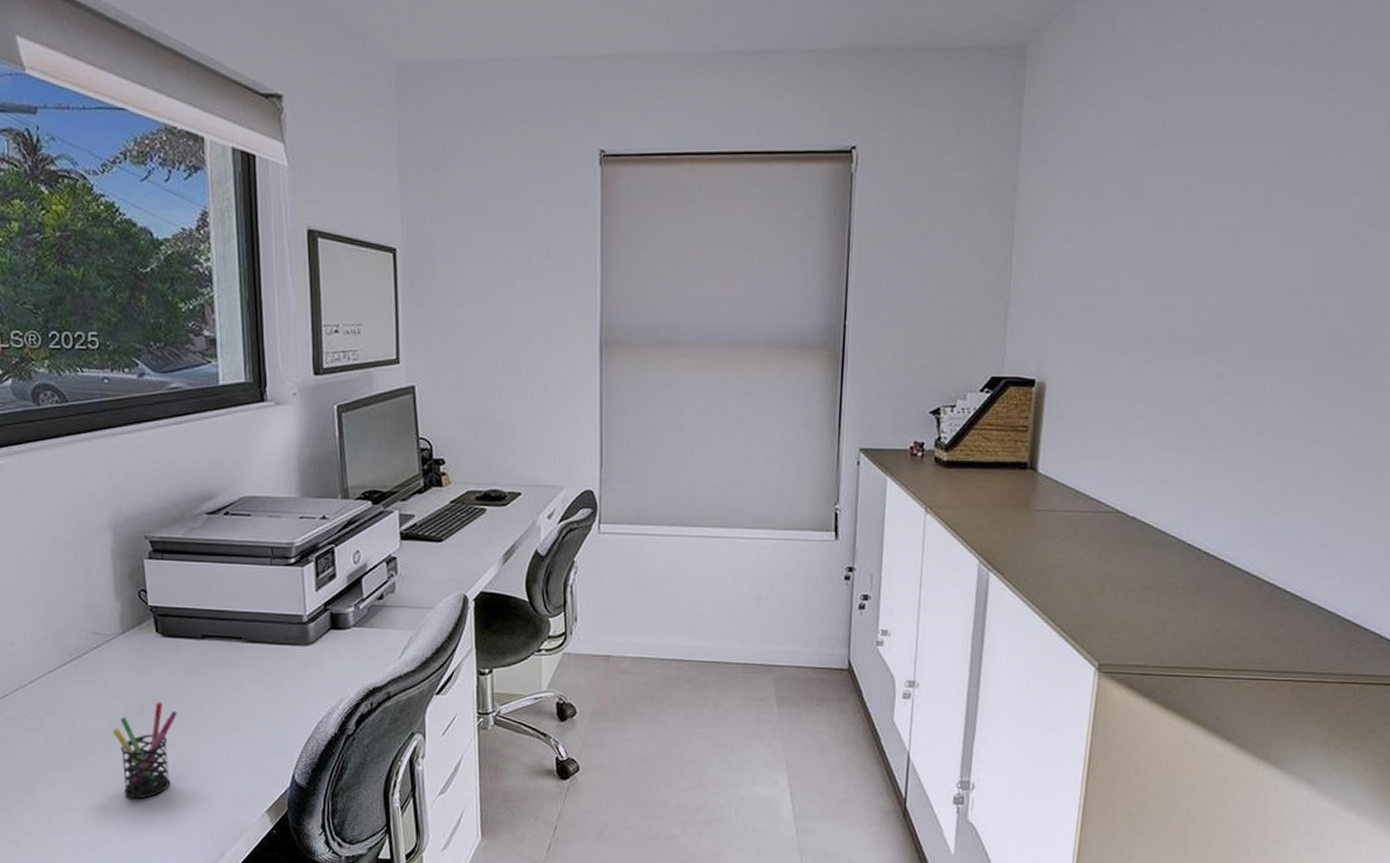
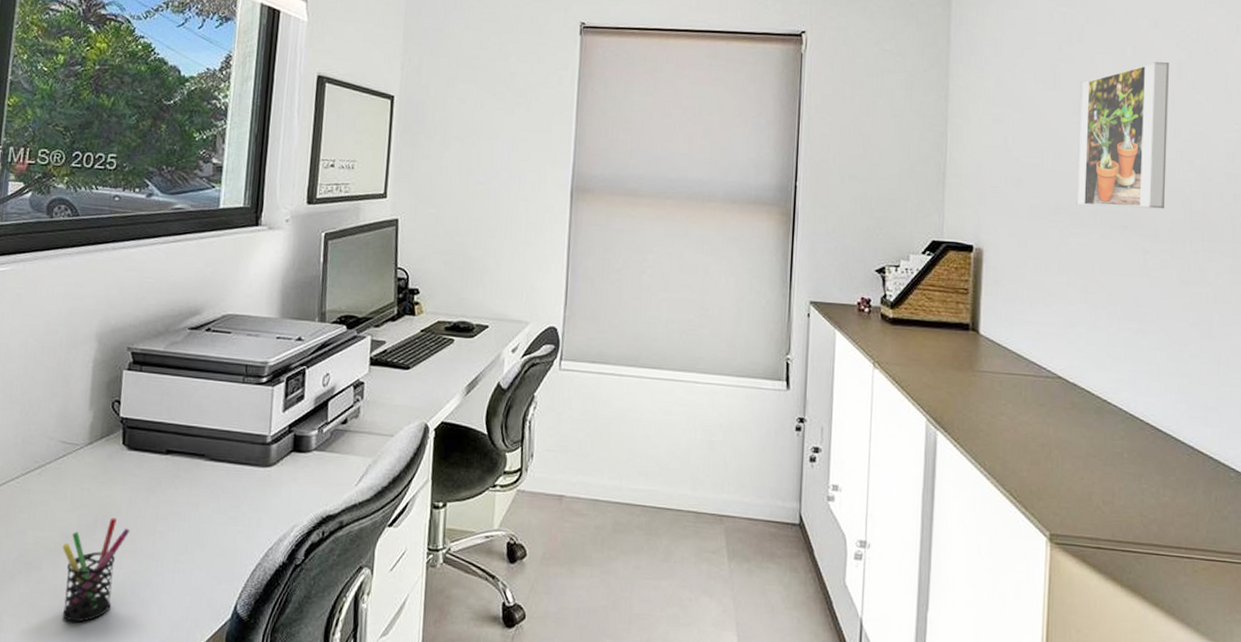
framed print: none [1149,161,1265,330] -> present [1076,62,1169,209]

